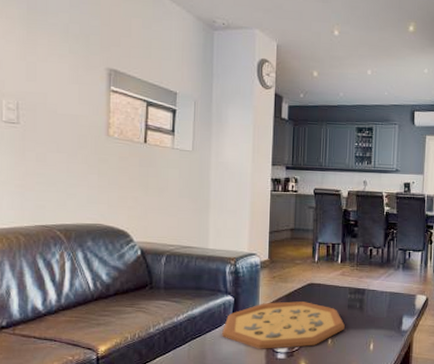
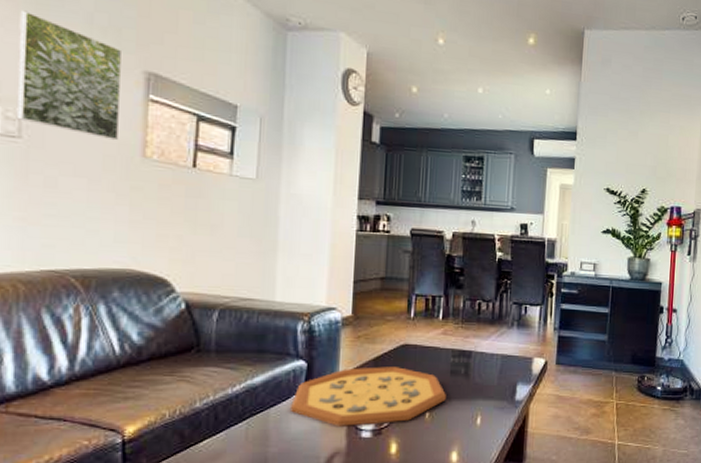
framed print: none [15,25,91,124] -> present [16,10,123,141]

